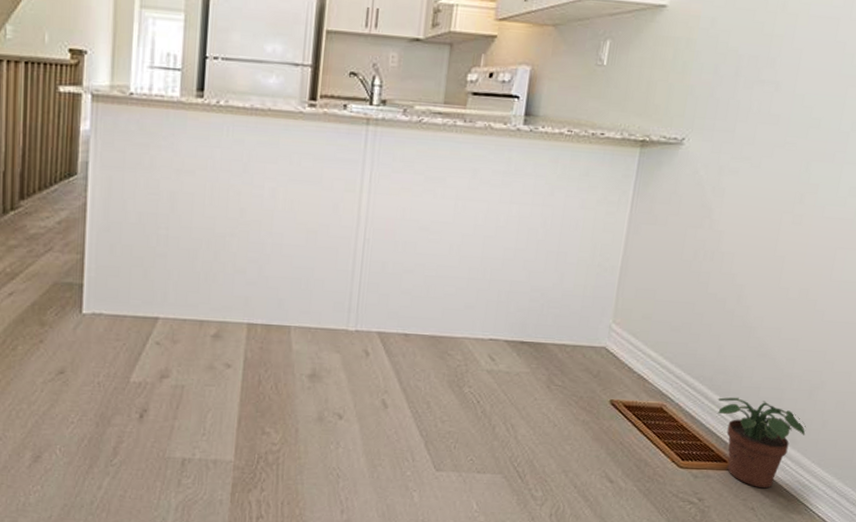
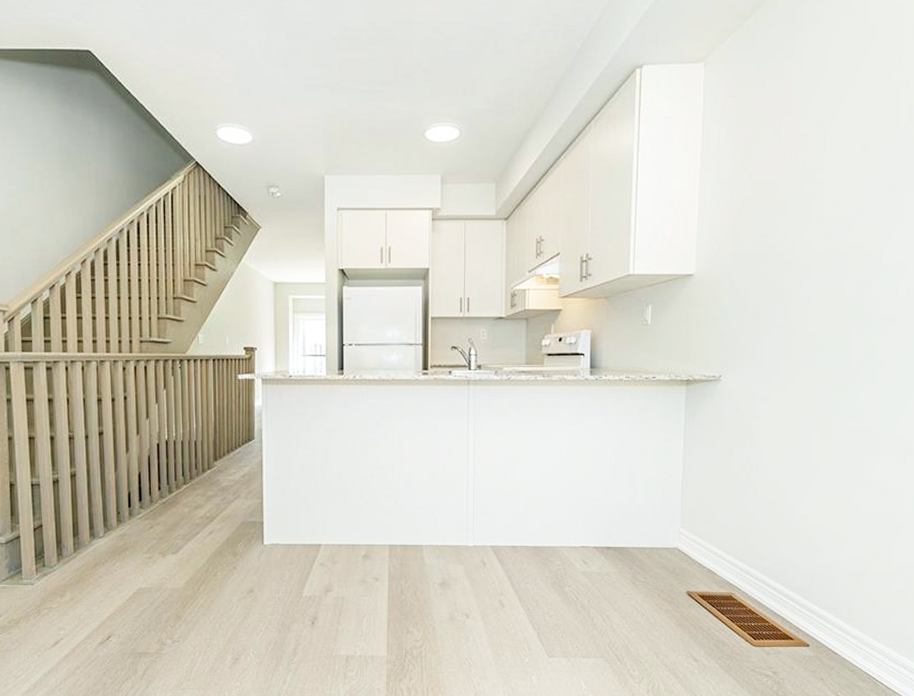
potted plant: present [718,397,807,489] -> none [778,583,859,661]

